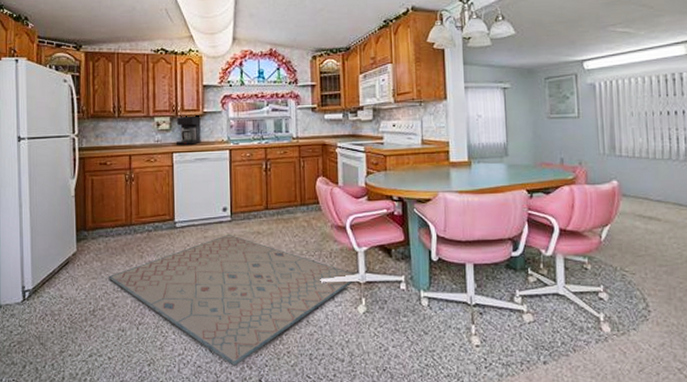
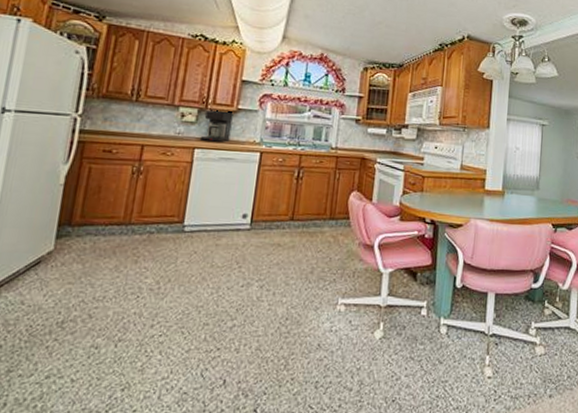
rug: present [108,235,357,367] -> none [88,244,379,395]

